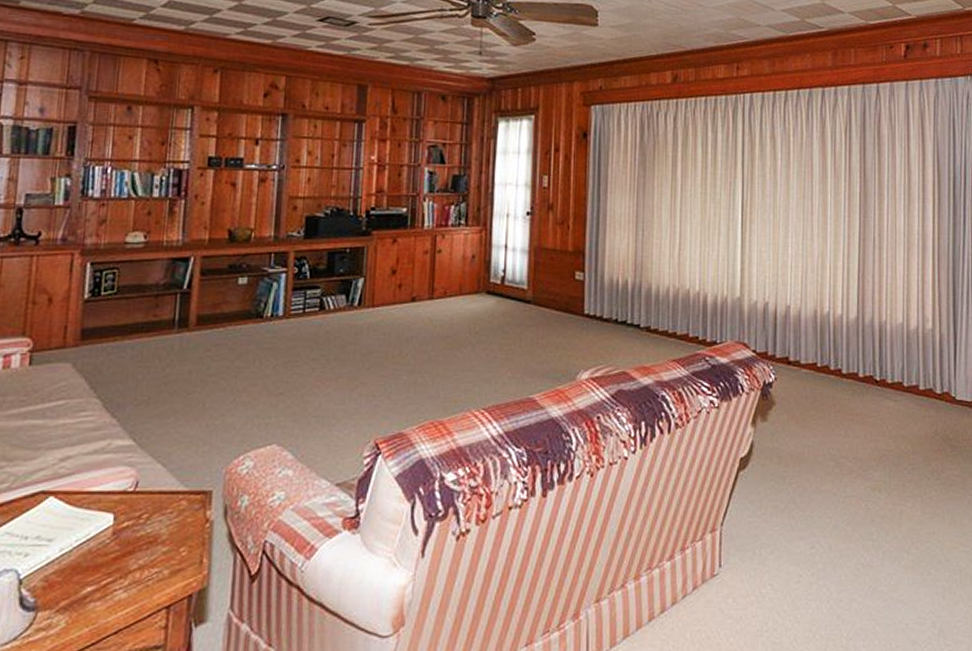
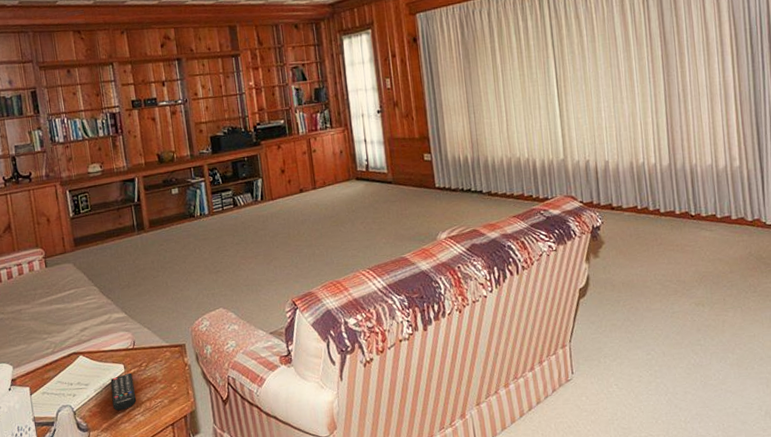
remote control: none [83,526,124,583] -> present [110,372,137,411]

